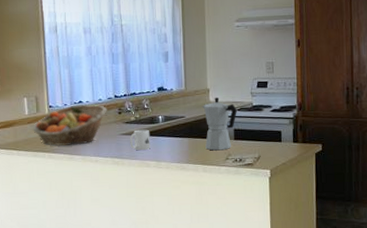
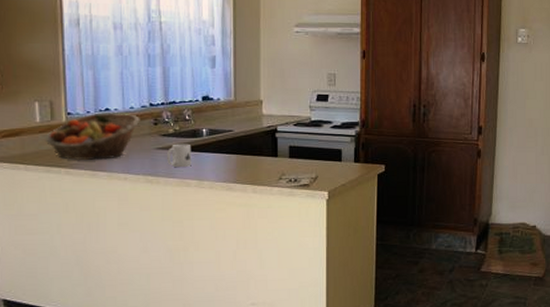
moka pot: present [202,97,237,151] -> none [253,109,293,169]

